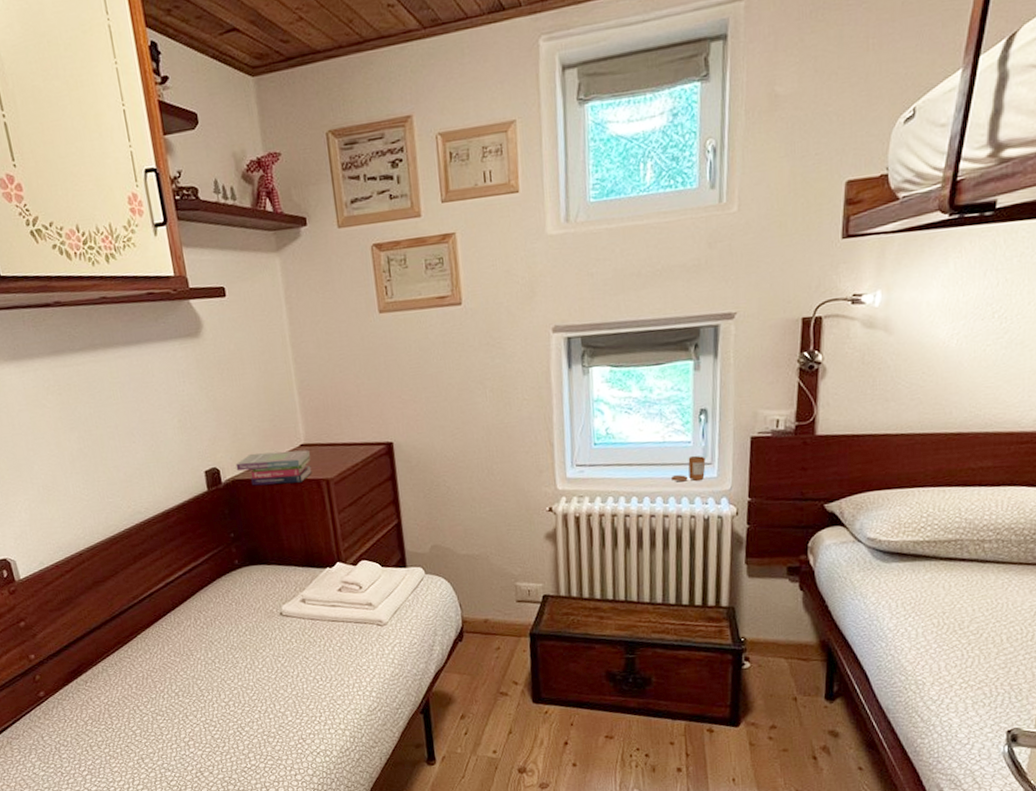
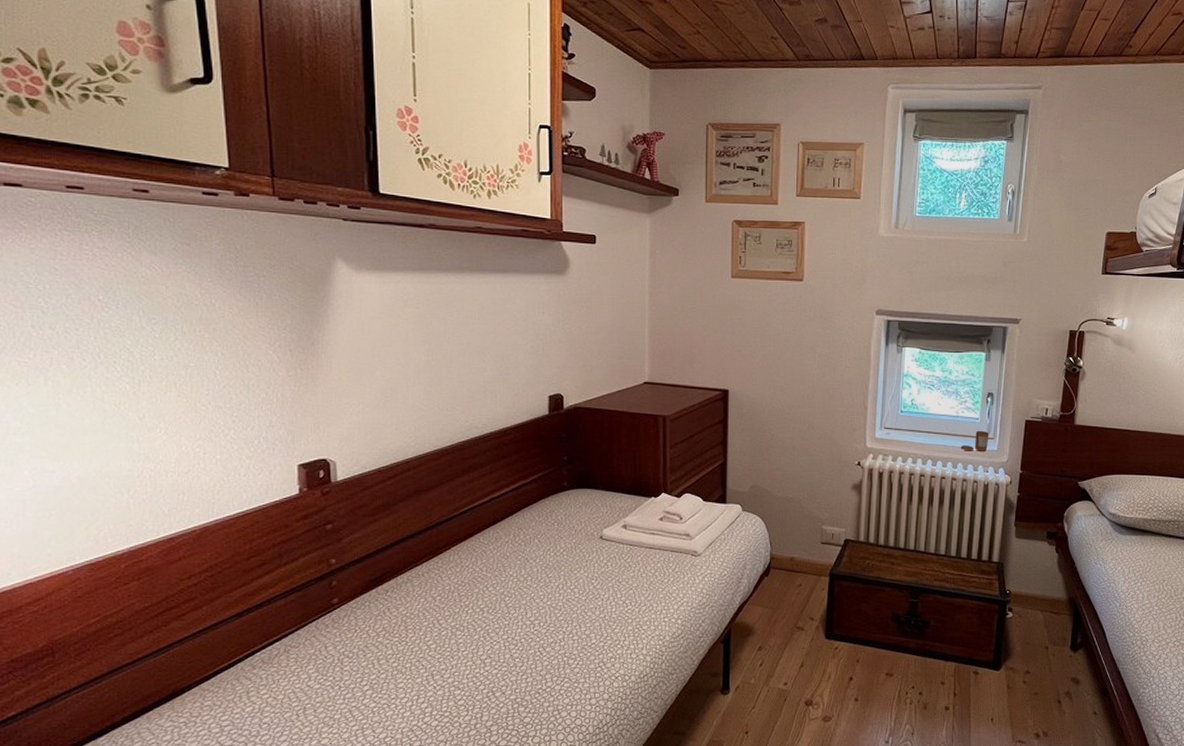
books: present [235,449,312,486] -> none [580,384,653,416]

